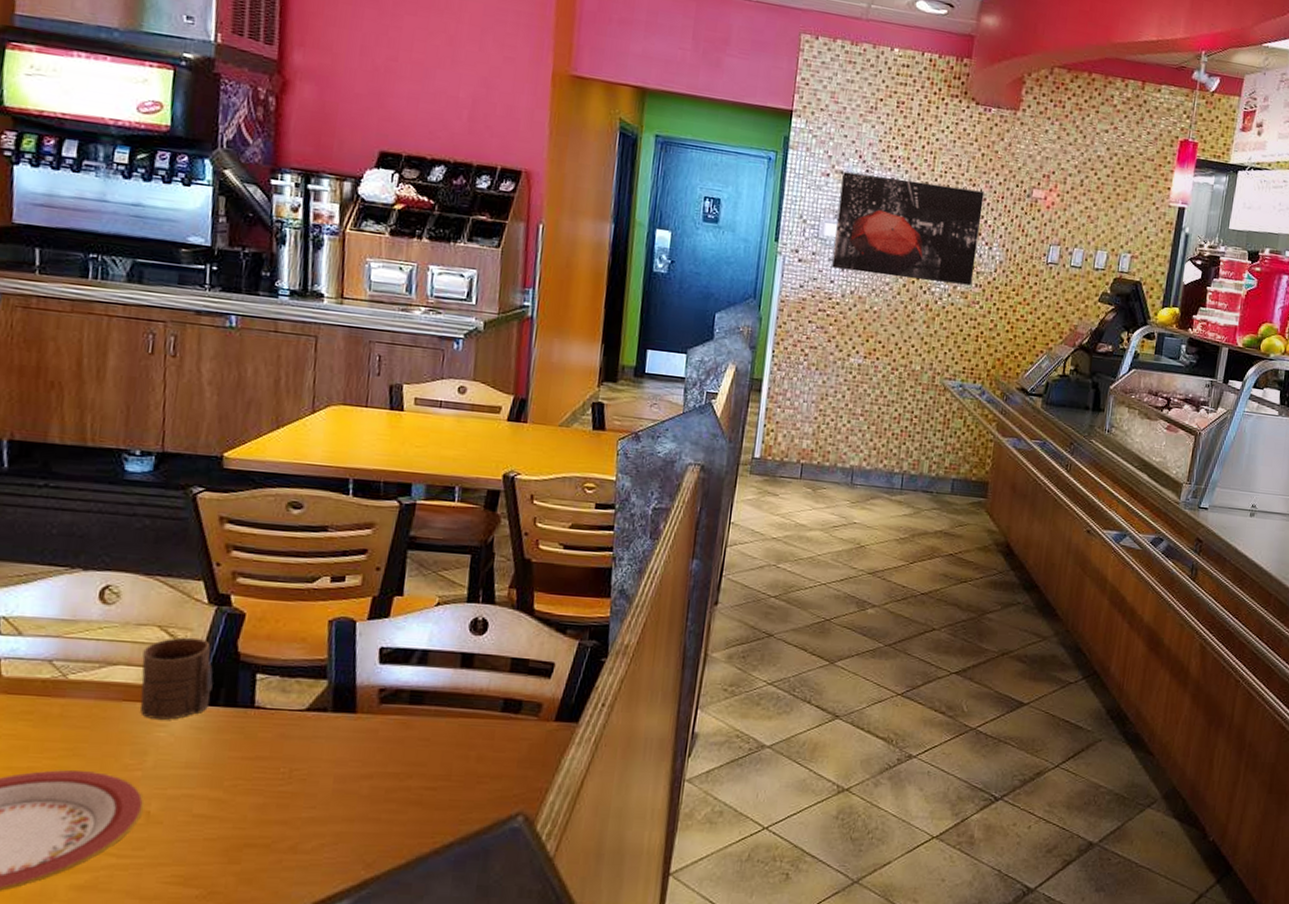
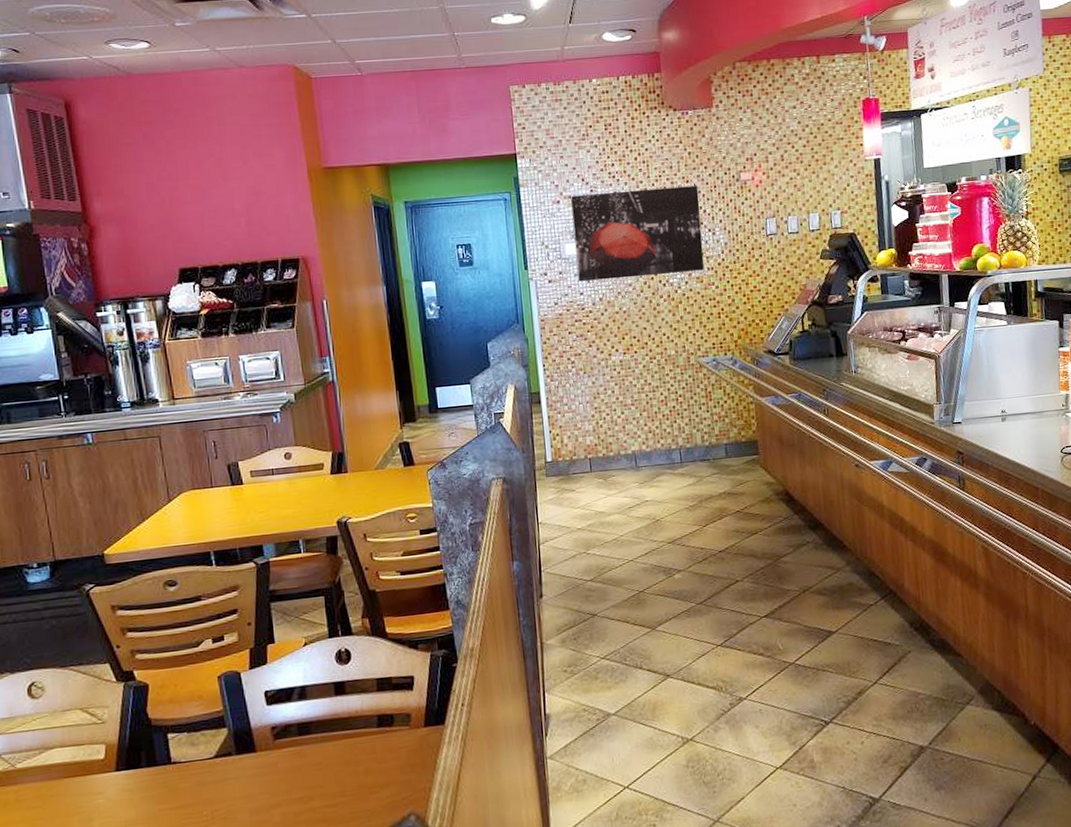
cup: present [140,637,213,720] -> none [72,712,134,790]

